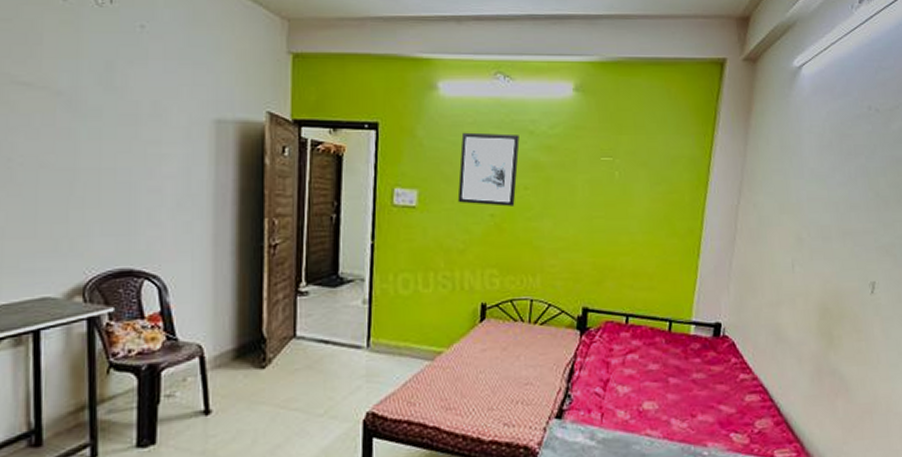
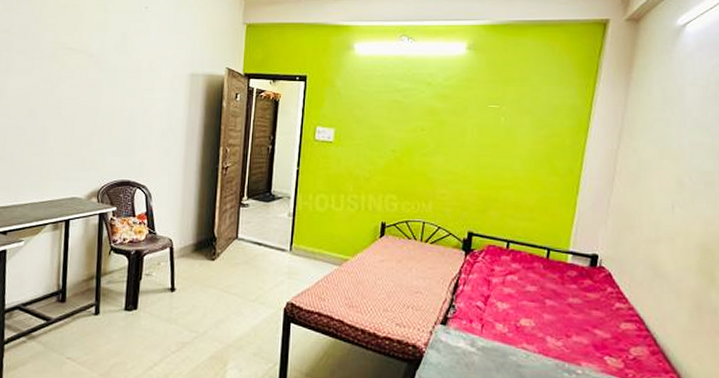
wall art: present [457,132,520,207] -> none [366,83,419,144]

